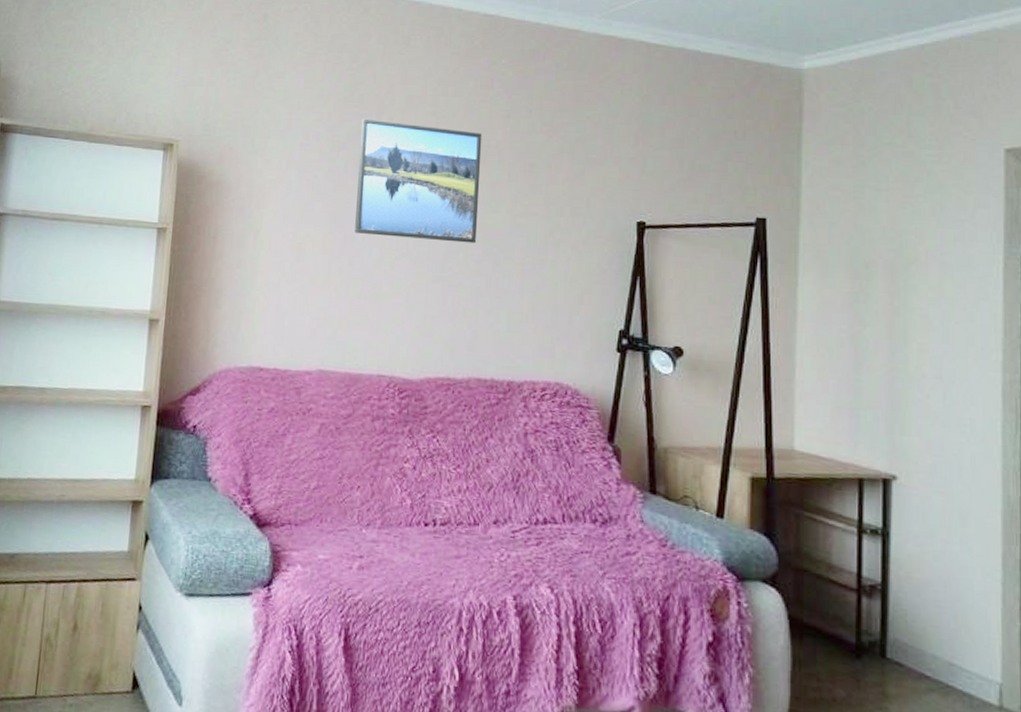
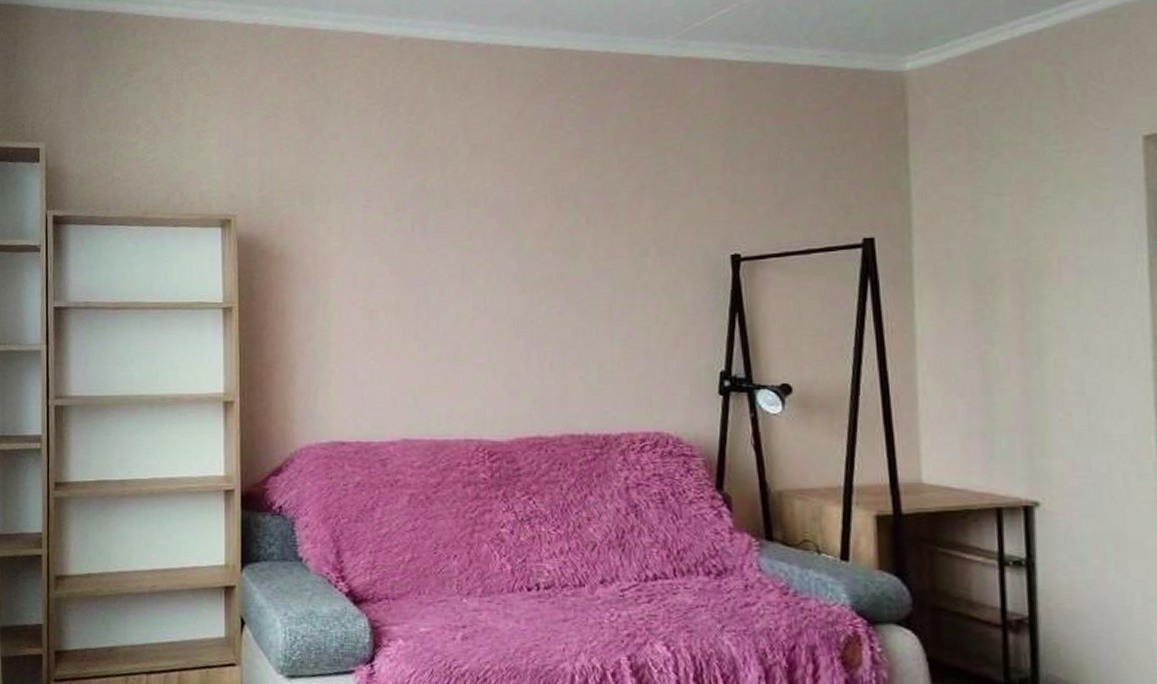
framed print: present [355,118,483,244] -> none [425,173,559,295]

